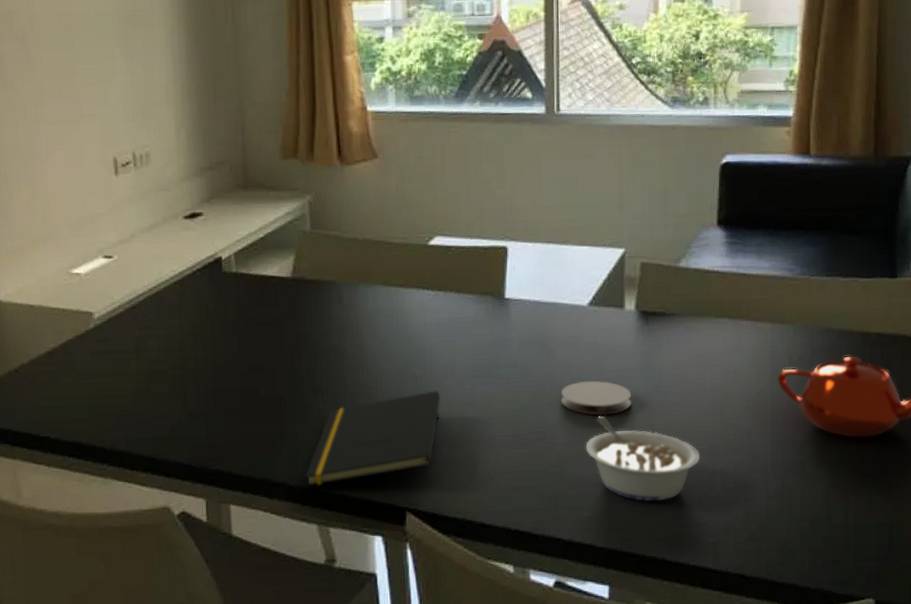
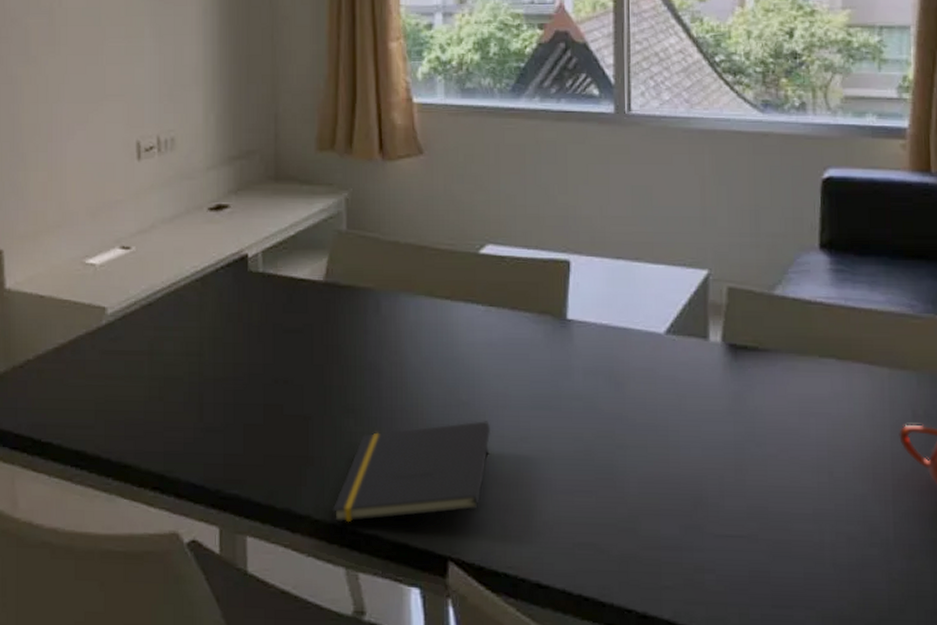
coaster: present [561,380,631,416] -> none [633,421,718,465]
legume: present [585,415,701,501] -> none [662,464,805,573]

